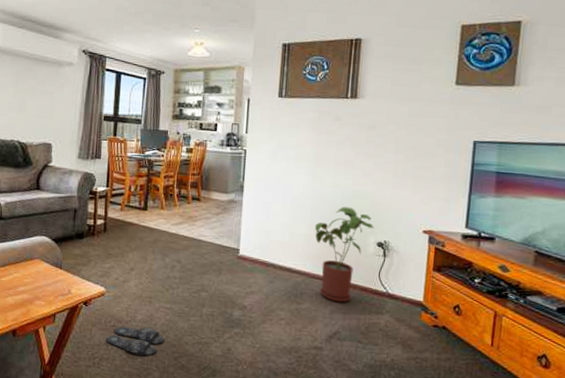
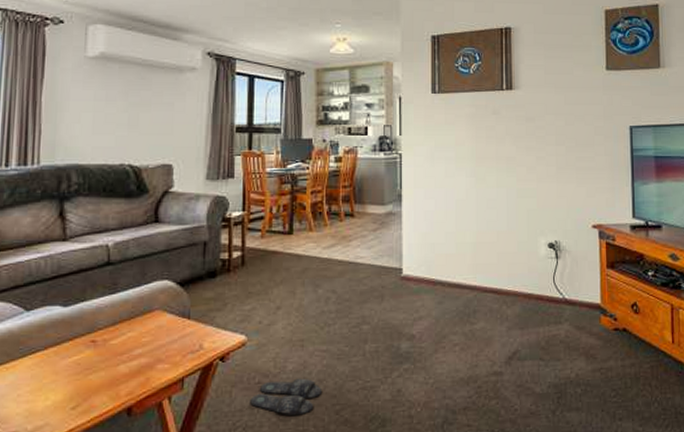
house plant: present [315,207,374,303] -> none [483,208,543,317]

